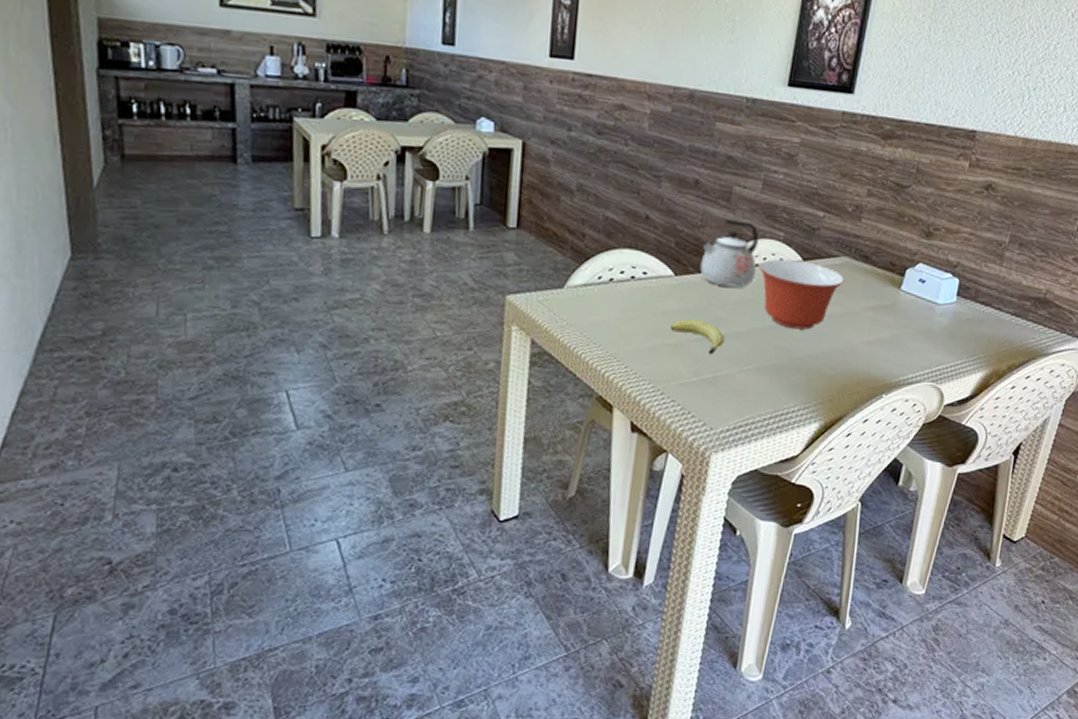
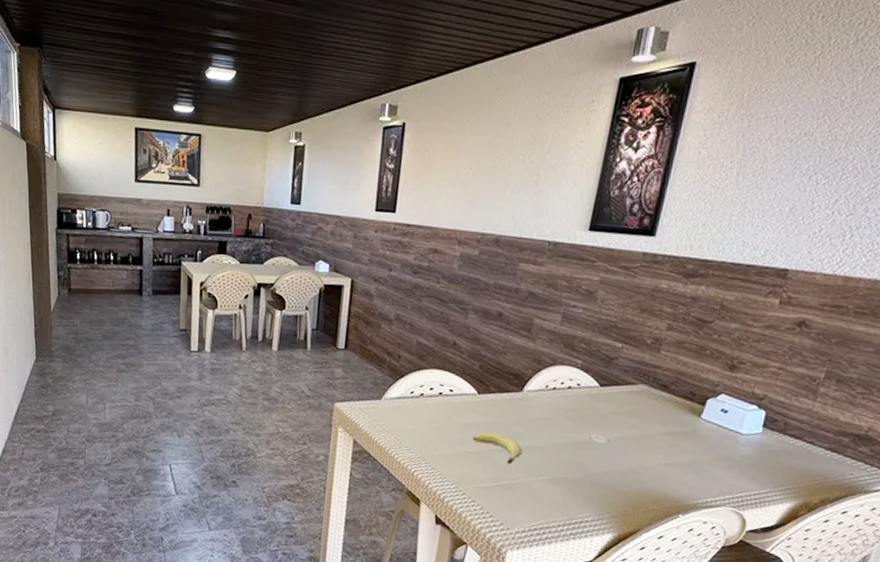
kettle: present [700,219,759,288] -> none [501,347,557,407]
mixing bowl: present [758,259,845,330] -> none [556,383,643,449]

